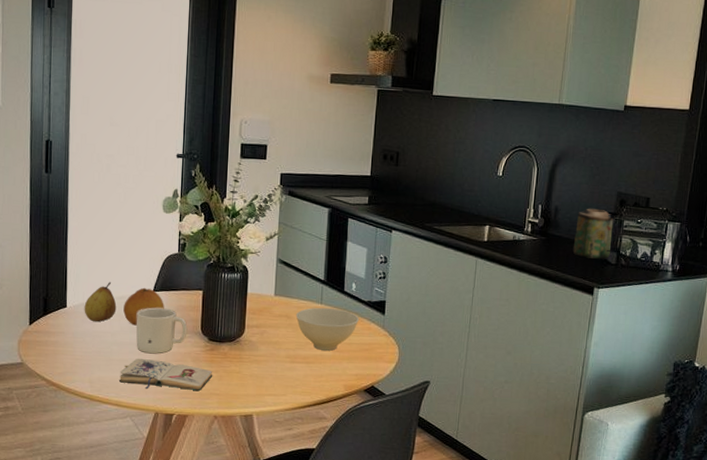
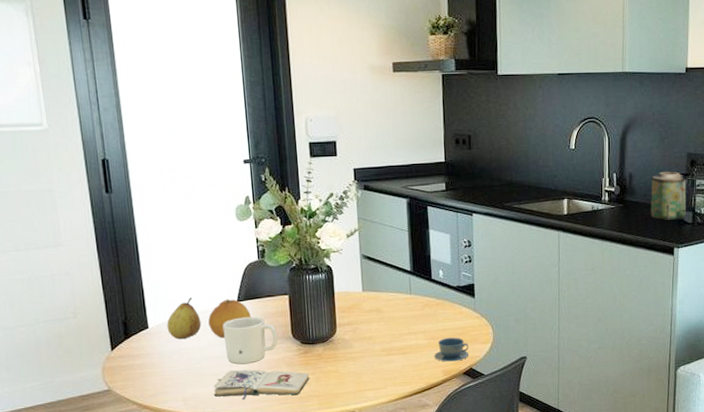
bowl: present [295,307,360,351] -> none [386,297,451,340]
teacup: none [337,352,373,377] -> present [434,337,469,362]

